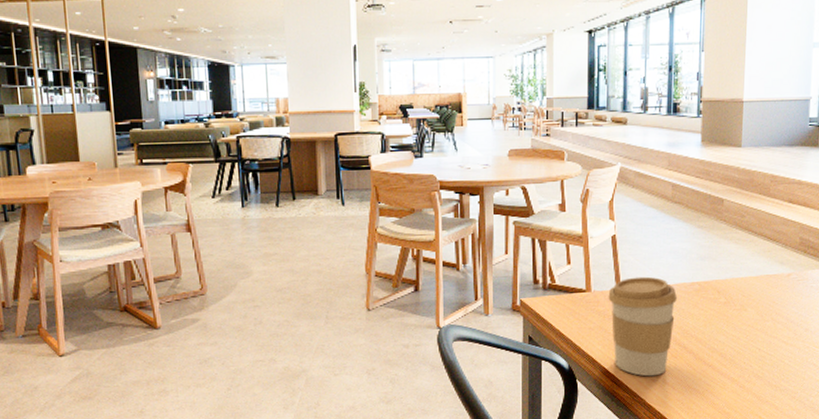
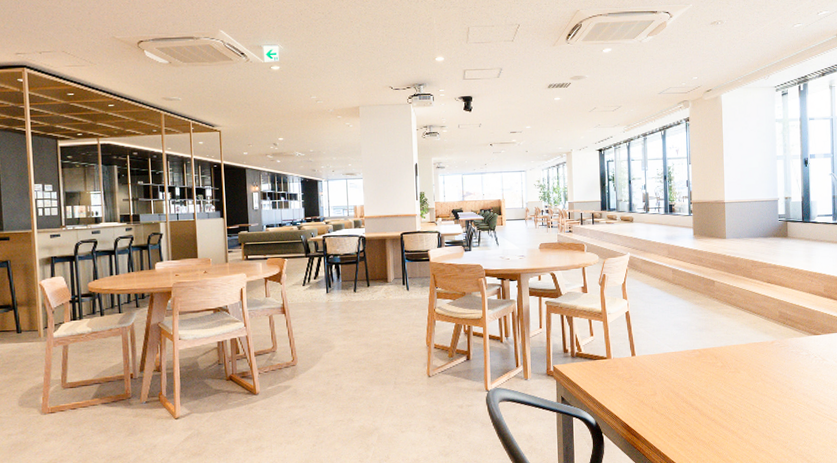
coffee cup: present [608,276,678,377] -> none [625,345,683,430]

